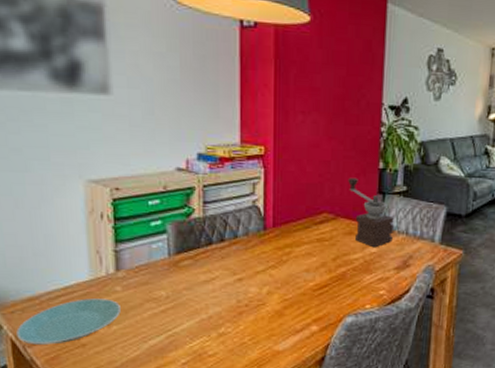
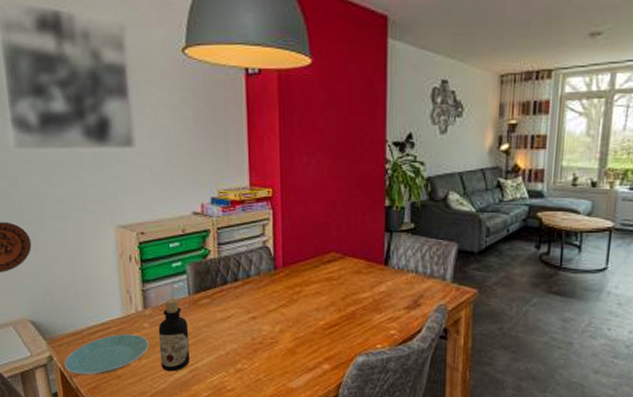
bottle: none [132,259,168,338] -> present [158,298,191,372]
coffee grinder: present [348,177,395,248] -> none [354,216,404,287]

